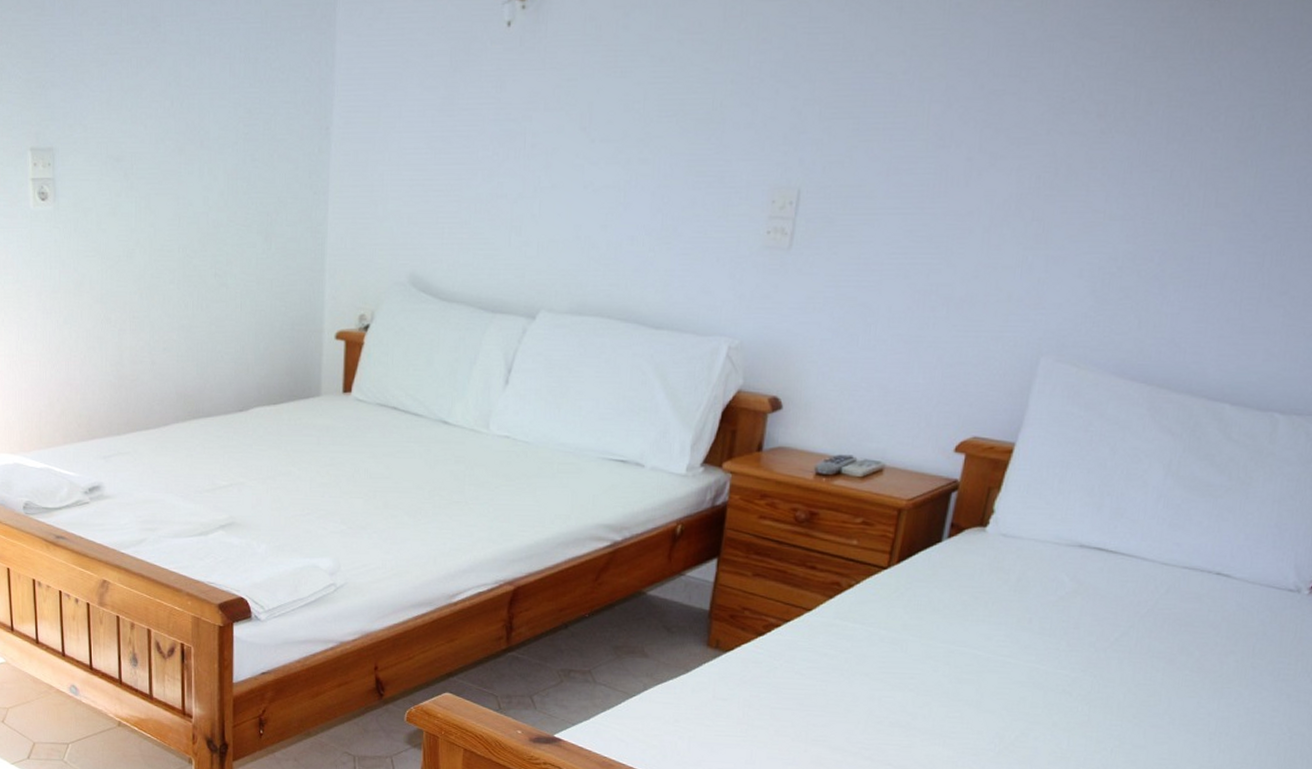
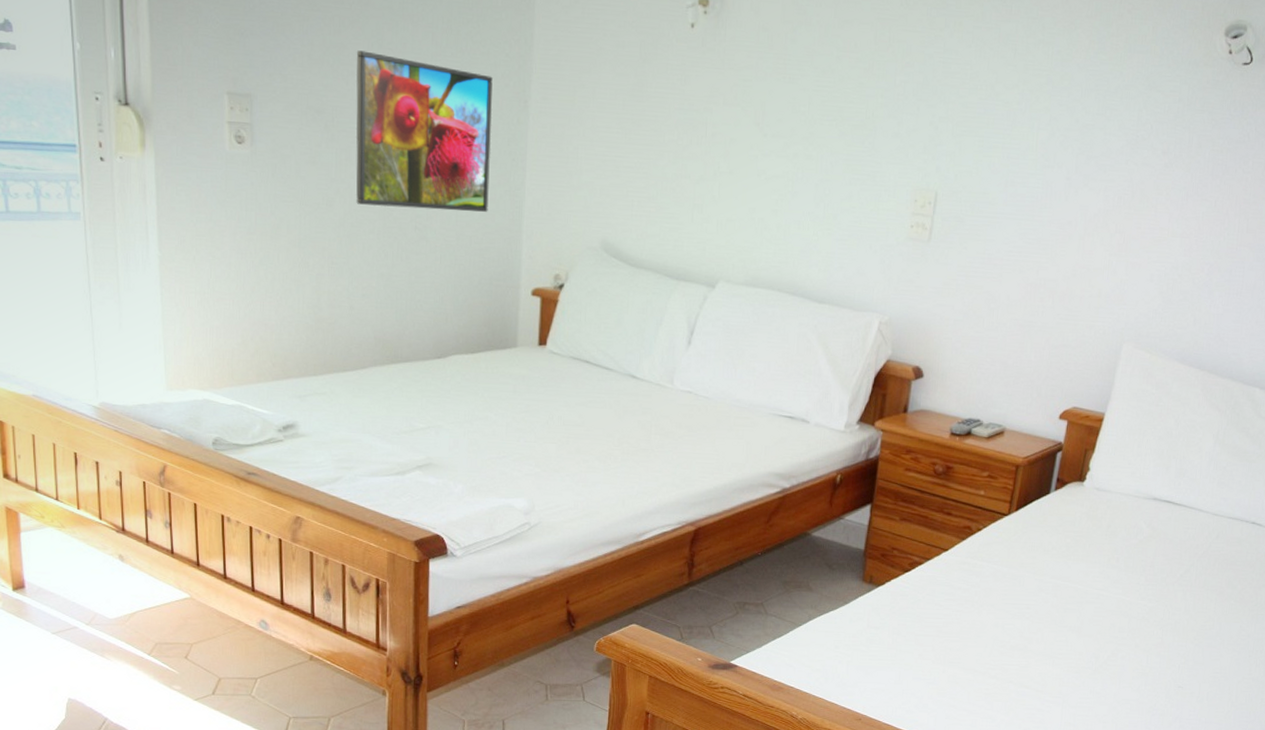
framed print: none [154,91,292,254] -> present [356,50,493,212]

